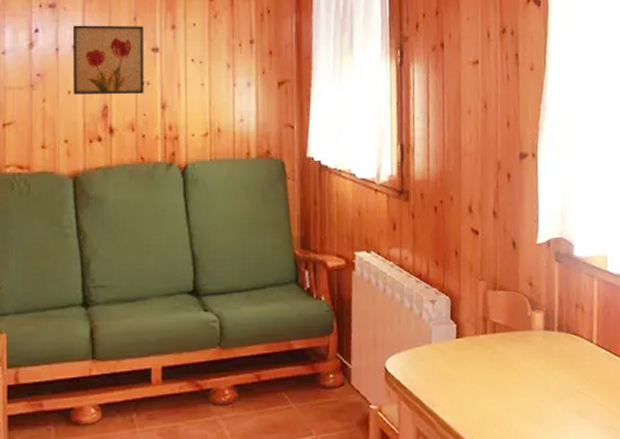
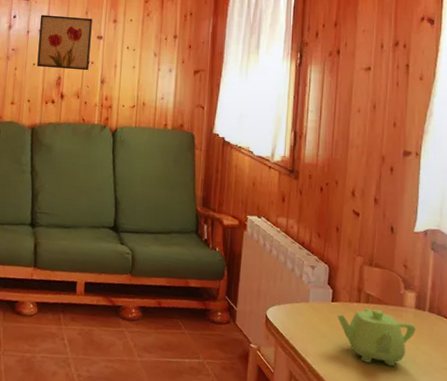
teapot: none [463,338,546,402] -> present [337,308,416,366]

